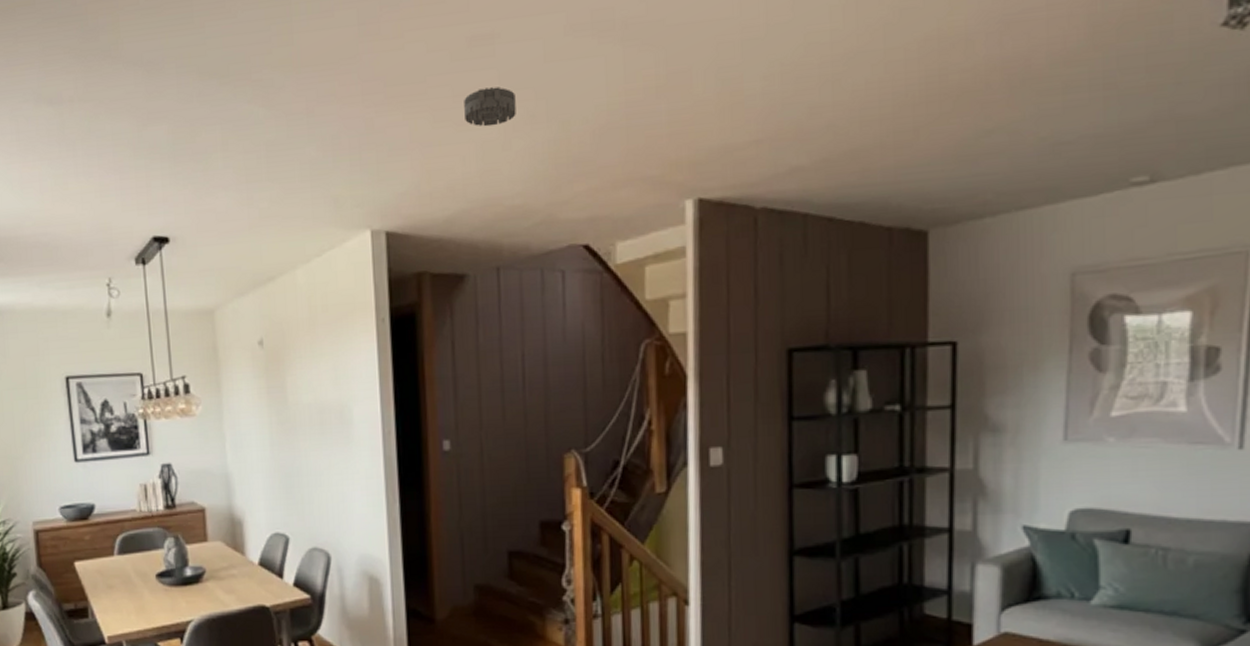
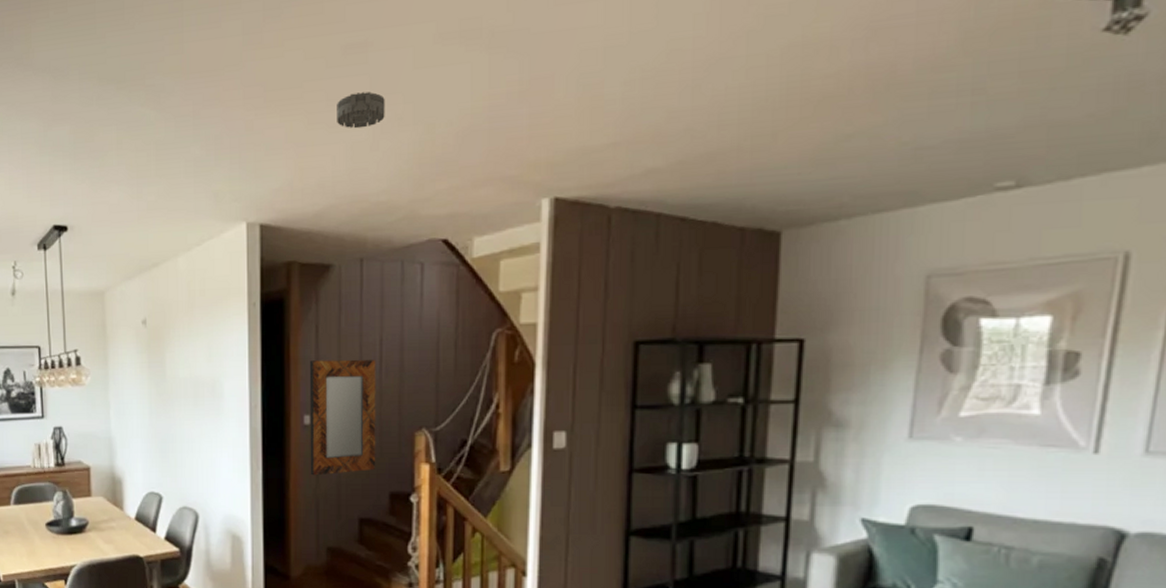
home mirror: none [446,377,524,507] -> present [309,359,376,476]

